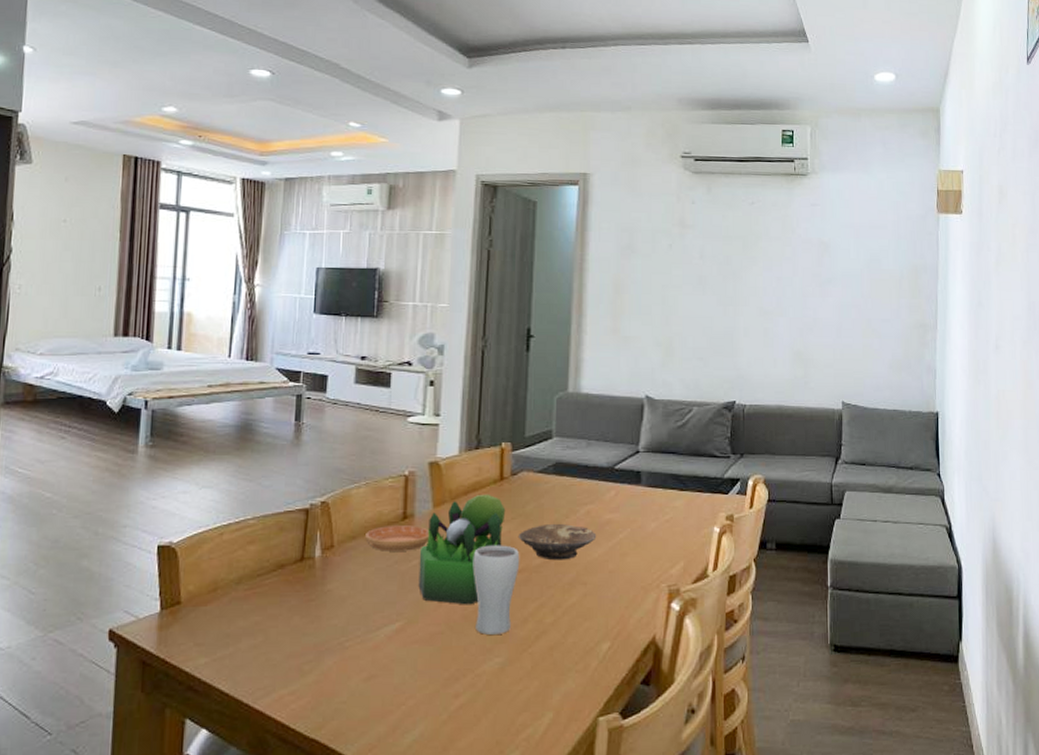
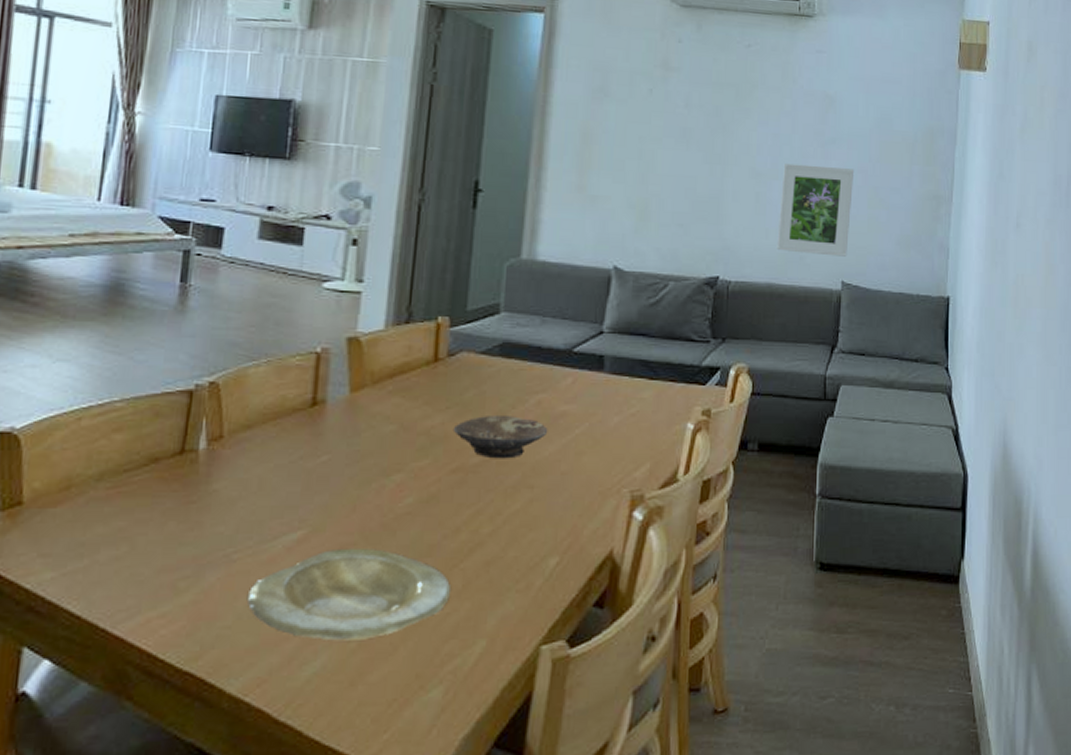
plate: none [358,636,522,713] -> present [246,548,452,641]
saucer: present [365,525,430,552] -> none [263,413,344,444]
plant: present [418,494,506,605] -> none [327,377,439,511]
drinking glass: present [473,545,520,635] -> none [396,439,455,546]
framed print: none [784,302,849,380] -> present [777,163,855,257]

